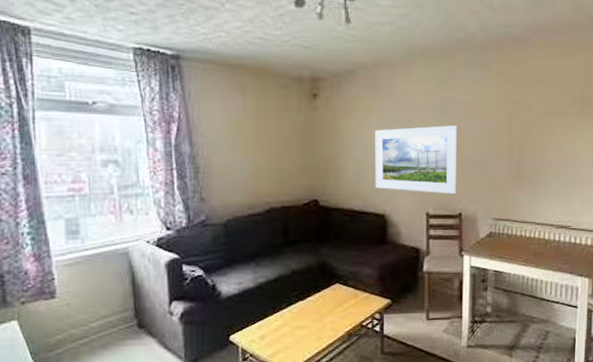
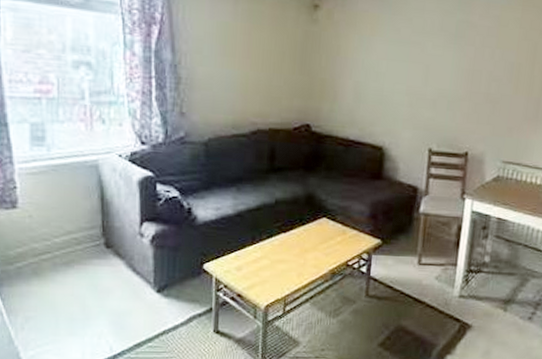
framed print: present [374,125,458,195] -> none [375,51,474,131]

